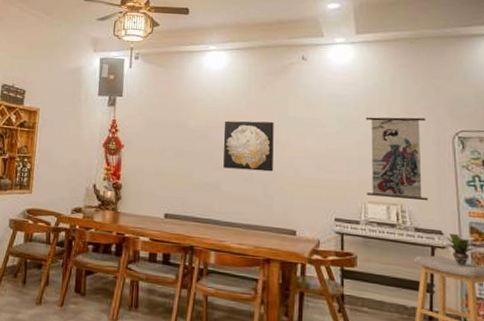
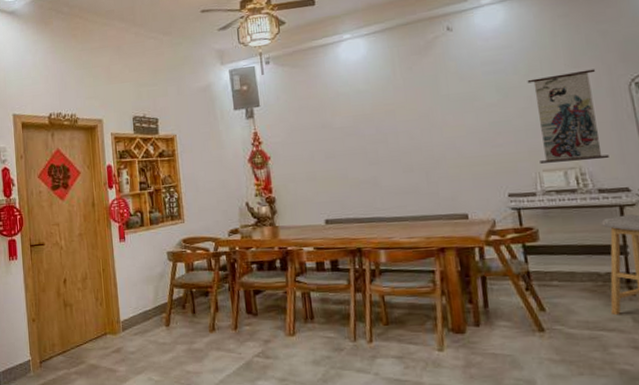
wall art: present [223,120,274,172] -> none [372,103,433,162]

